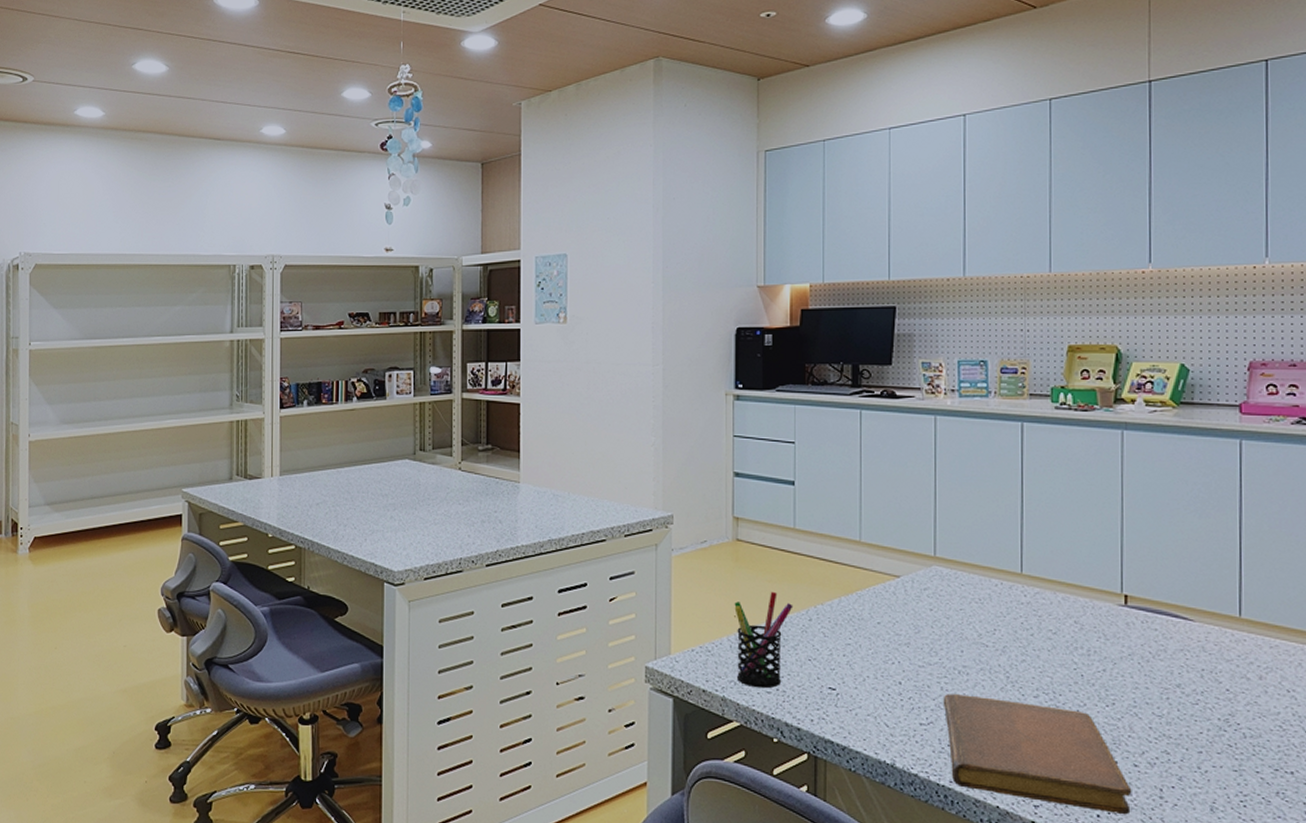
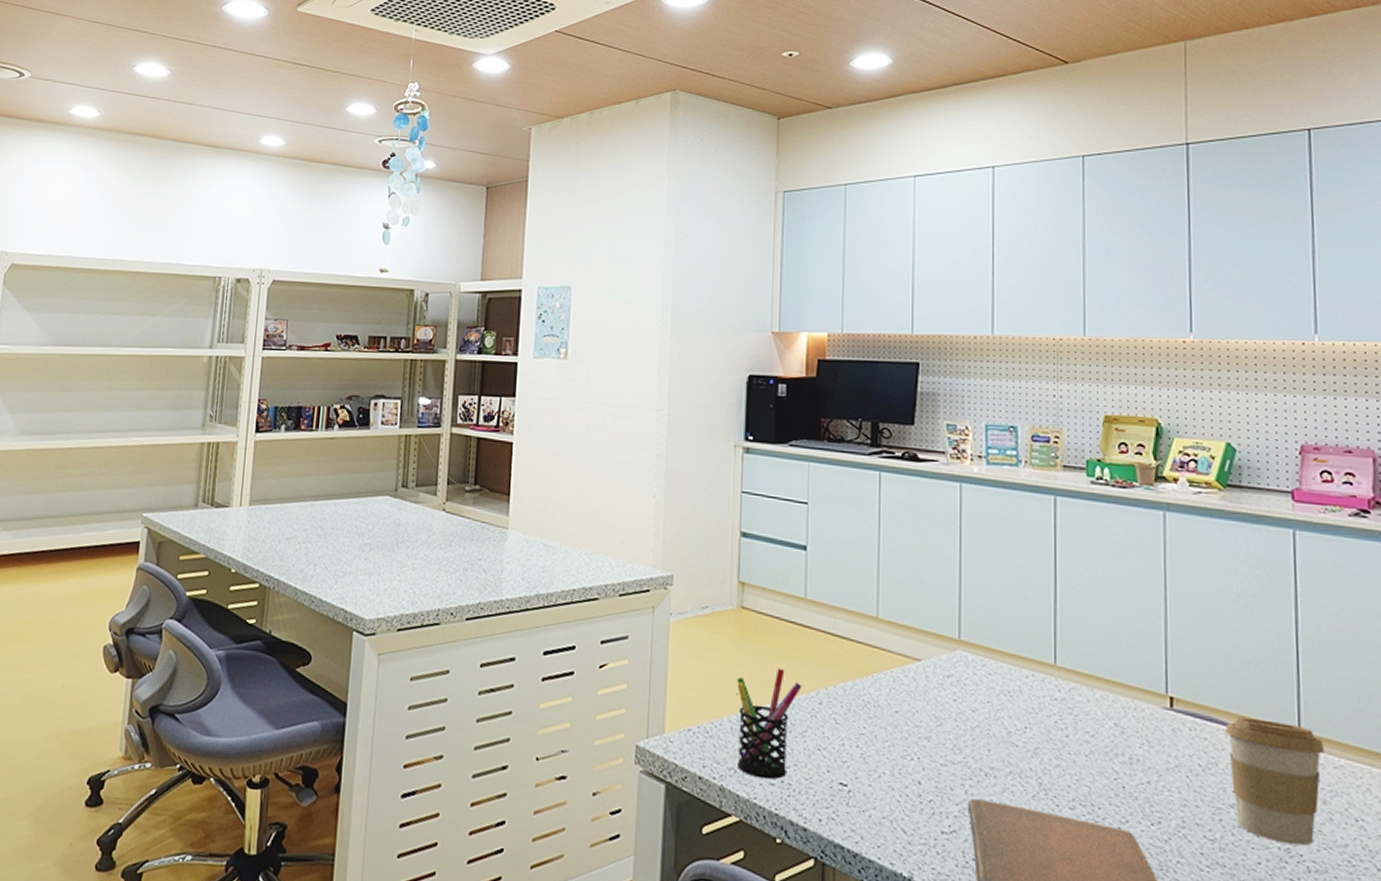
coffee cup: none [1173,609,1263,716] -> present [1224,717,1325,846]

